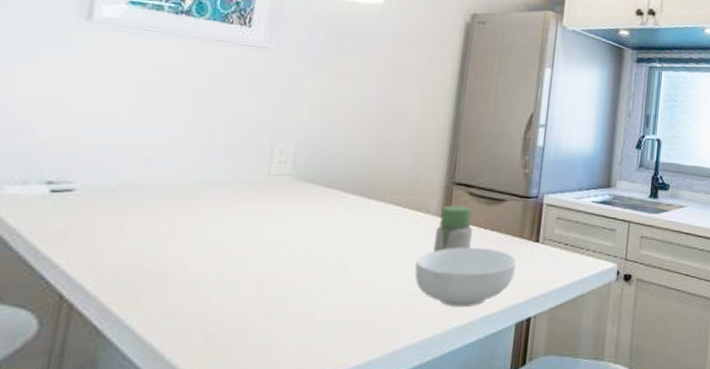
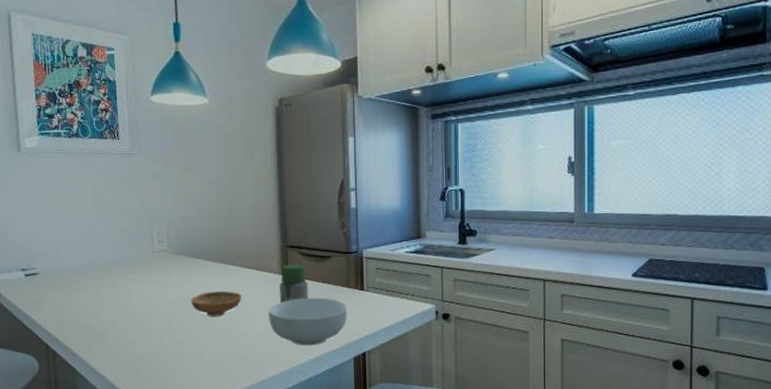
bowl: none [310,232,383,266] -> present [191,291,242,317]

